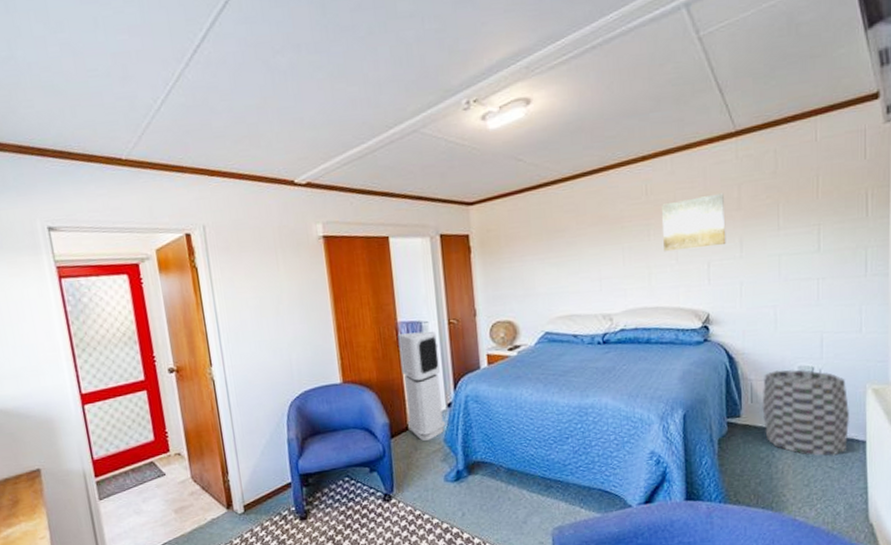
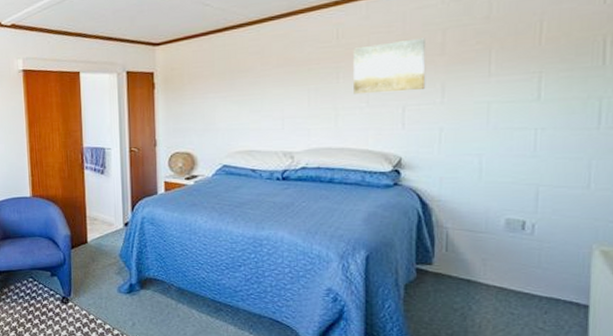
air purifier: present [397,331,446,441] -> none [83,157,122,254]
trash can: present [762,369,849,456] -> none [458,221,568,317]

